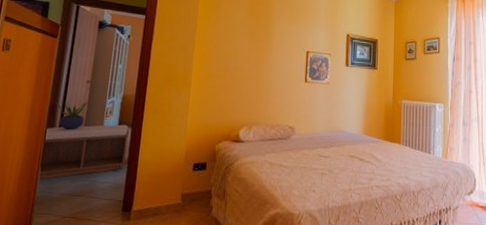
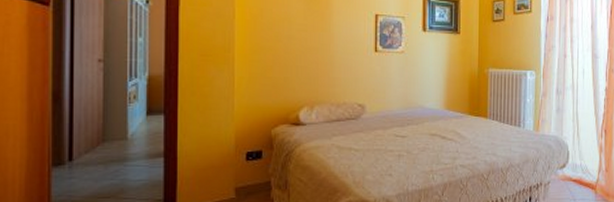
bench: present [38,124,130,180] -> none [50,111,162,182]
potted plant: present [57,101,88,130] -> none [62,84,103,120]

